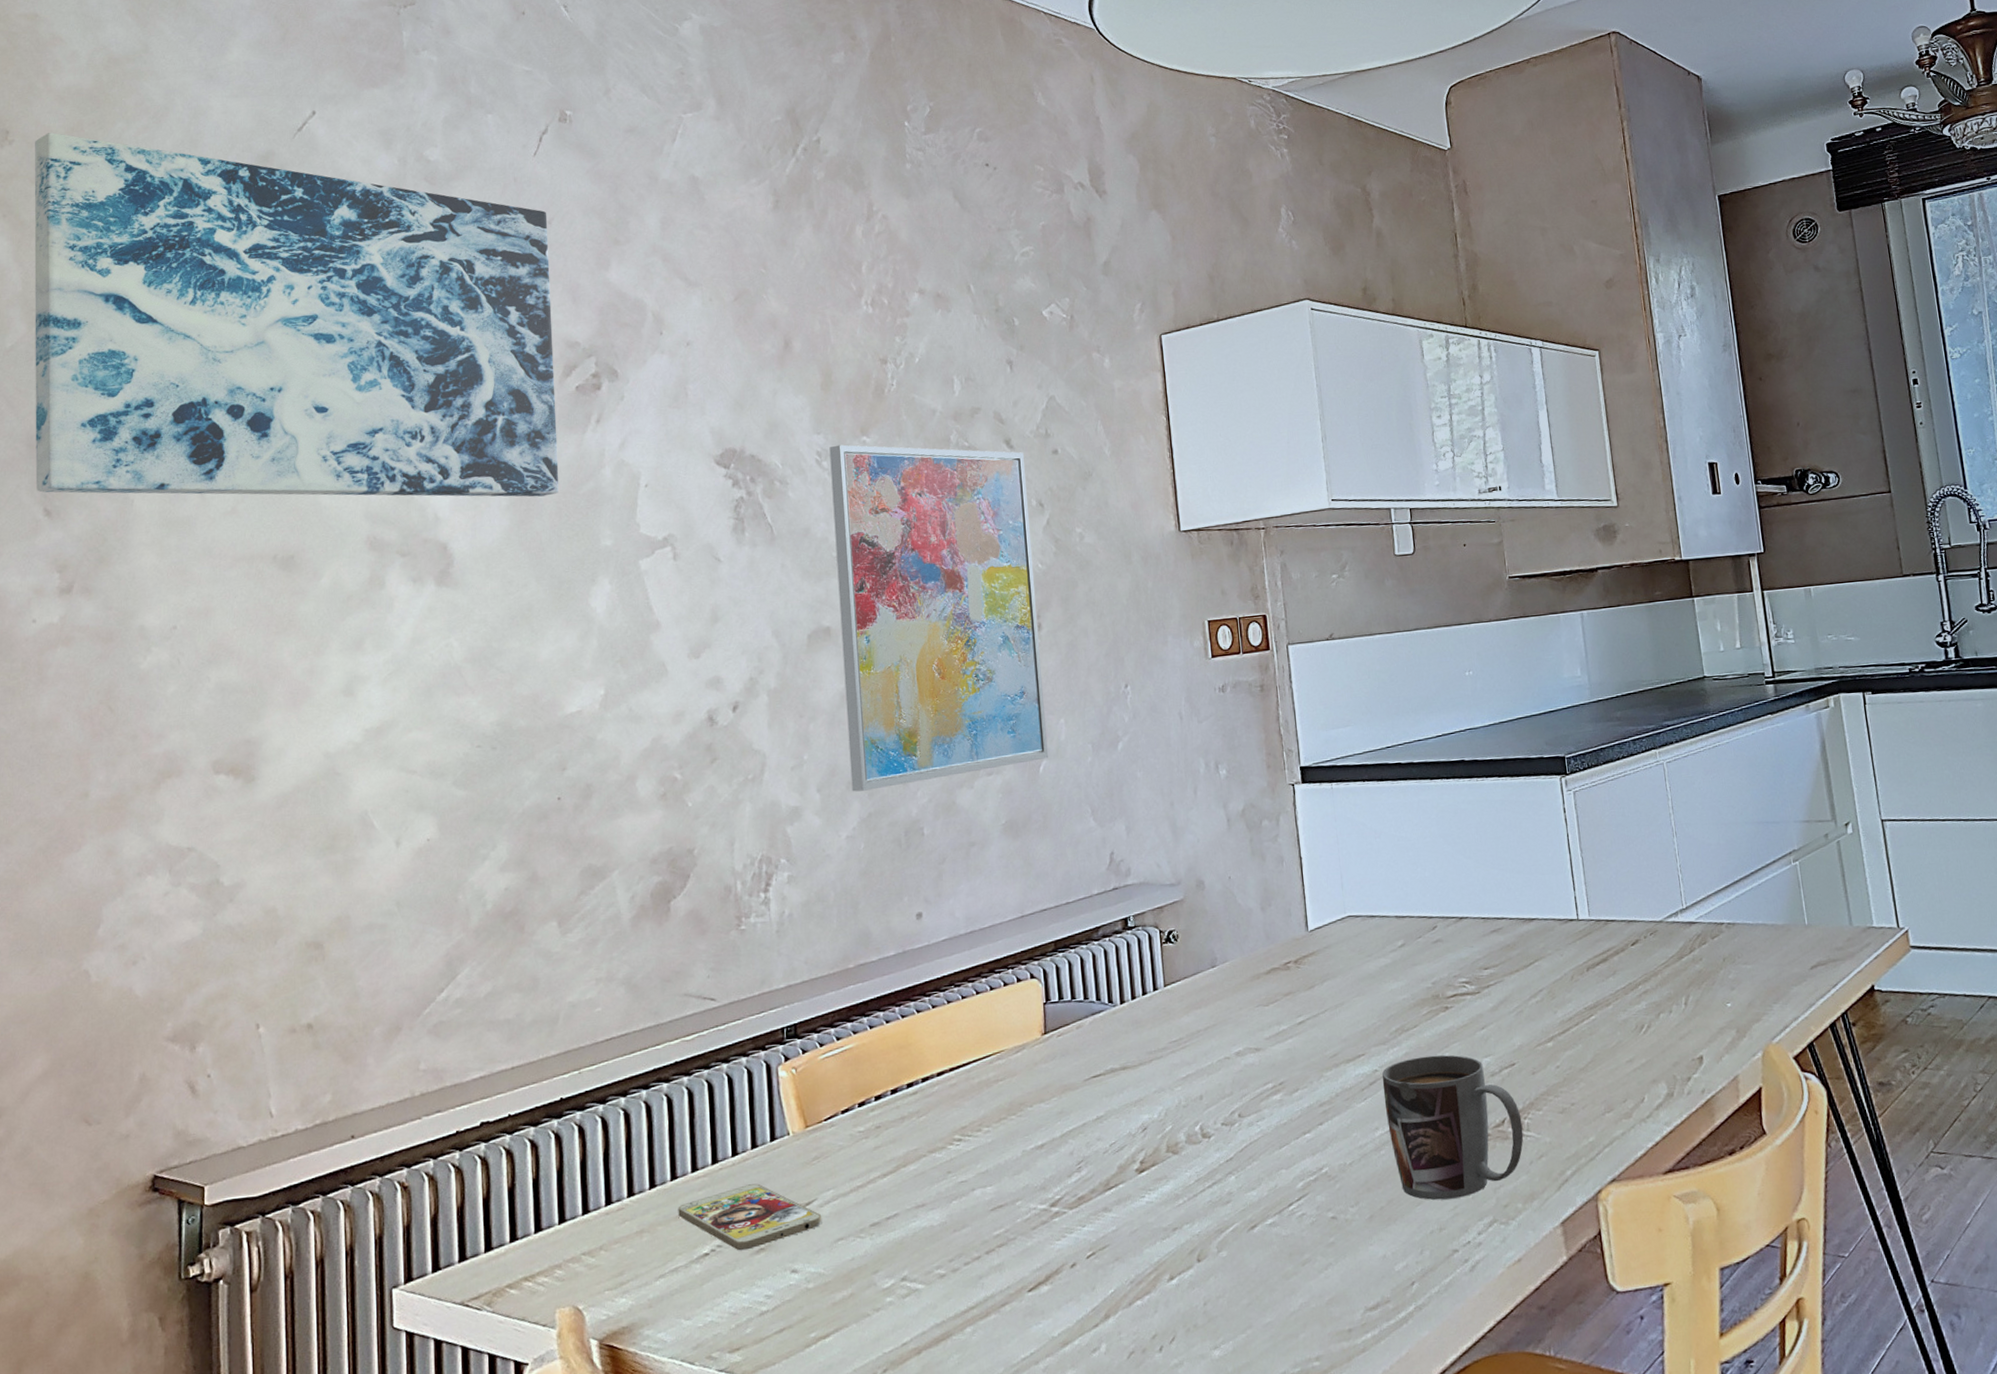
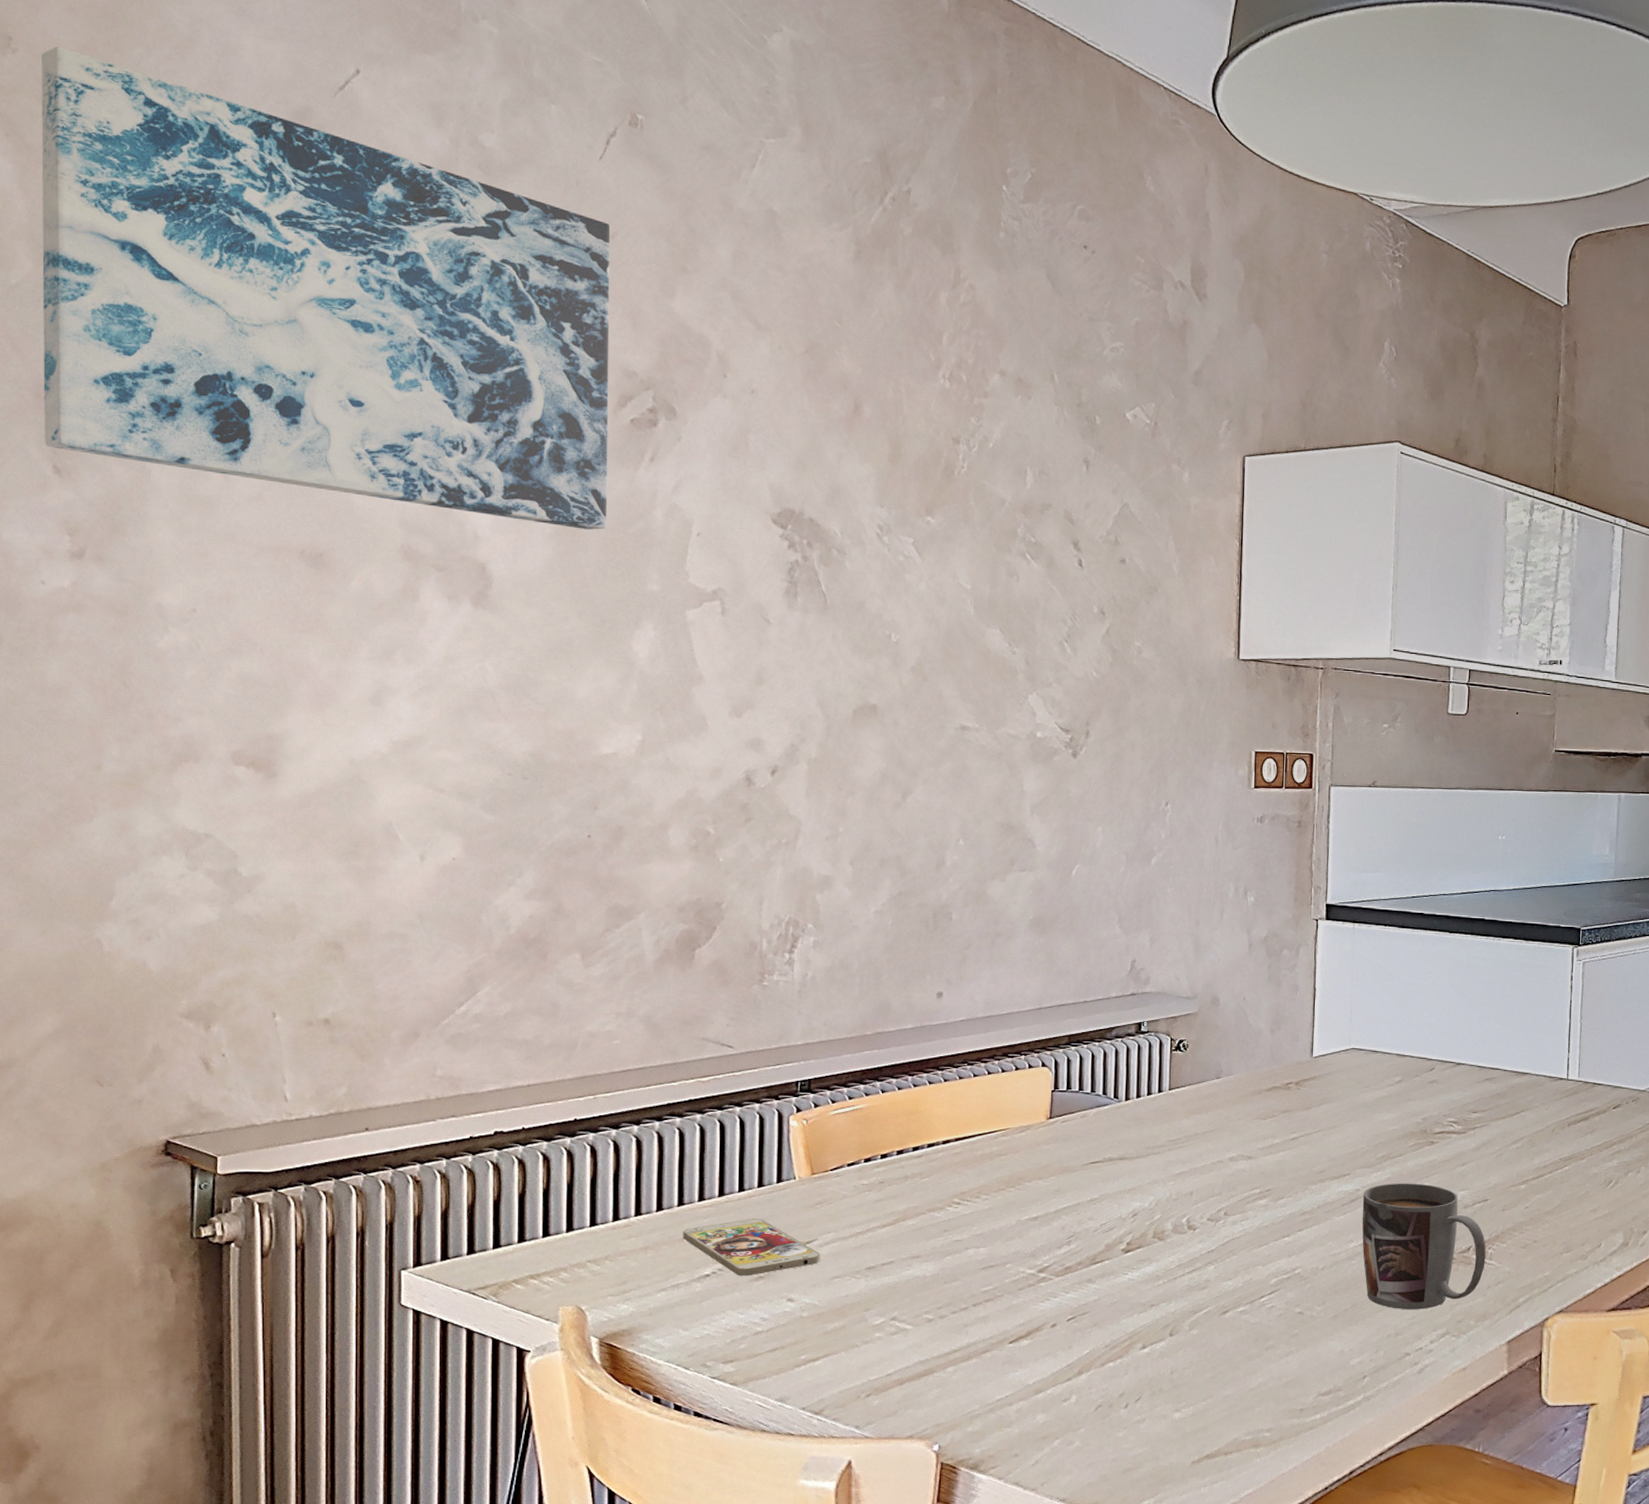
wall art: present [829,444,1049,792] -> none [884,521,1090,870]

